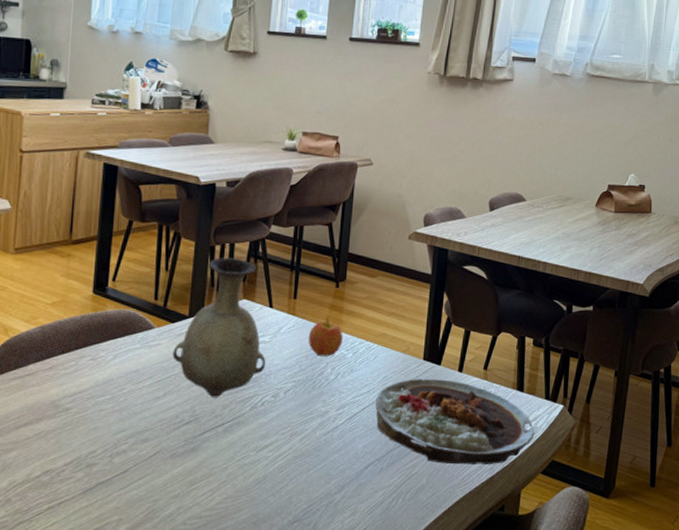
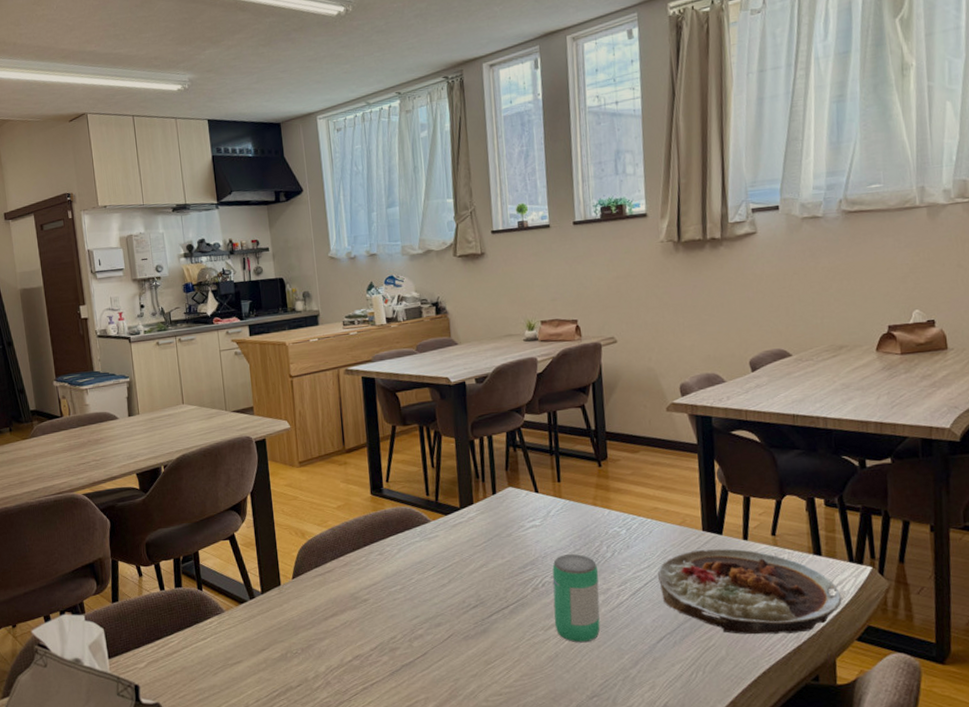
vase: present [172,257,266,398] -> none [450,449,541,582]
beverage can: none [267,374,320,466] -> present [552,554,600,643]
apple: present [308,319,343,357] -> none [578,498,614,536]

